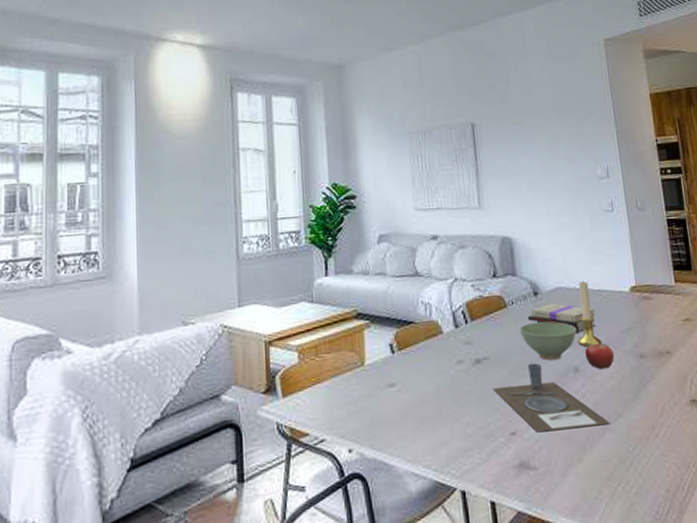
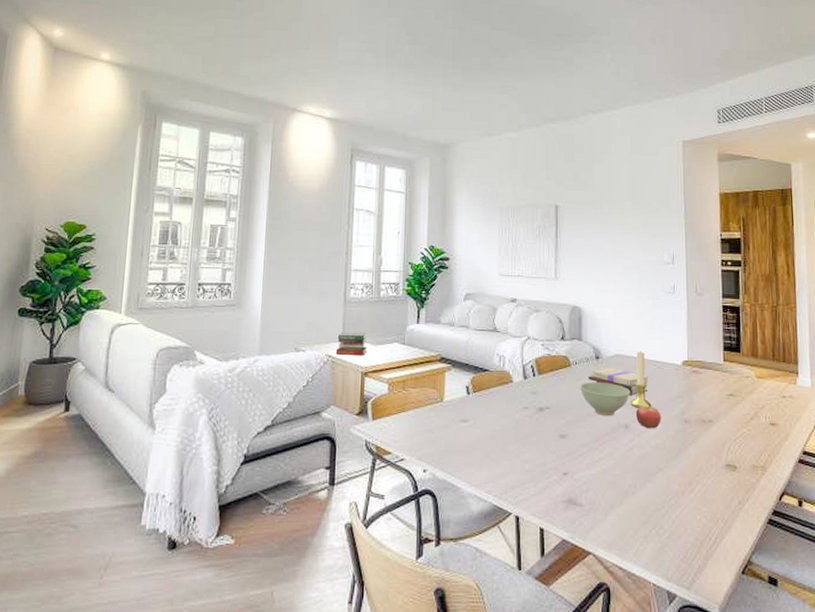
books: none [231,293,269,324] -> present [335,331,367,355]
place setting: present [493,363,610,433] -> none [552,416,651,477]

